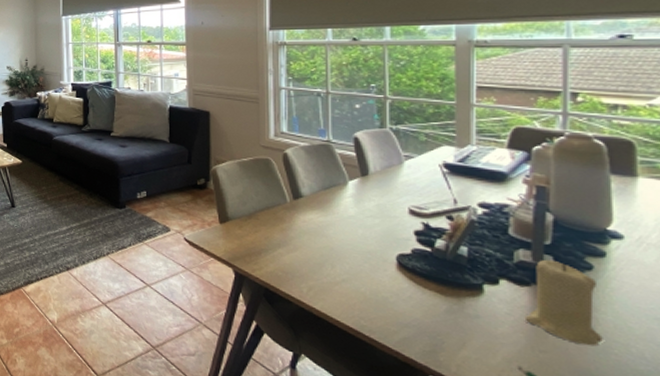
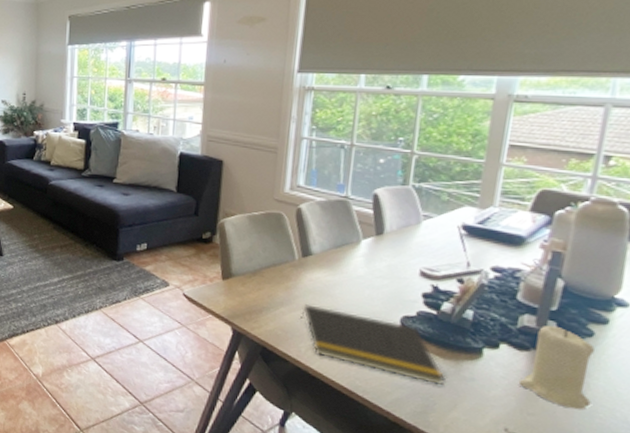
notepad: none [299,245,450,324] -> present [300,304,446,385]

